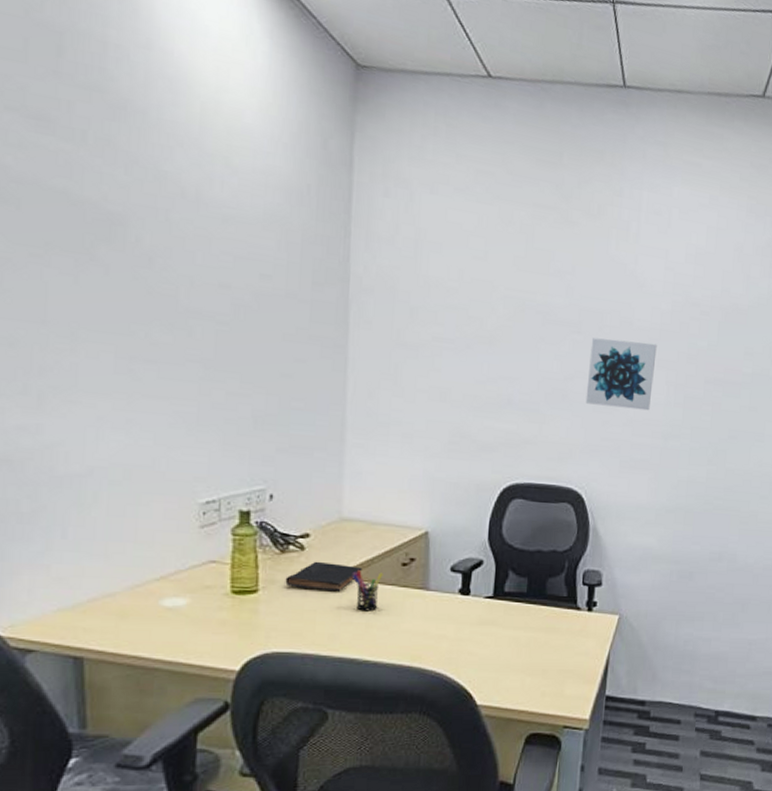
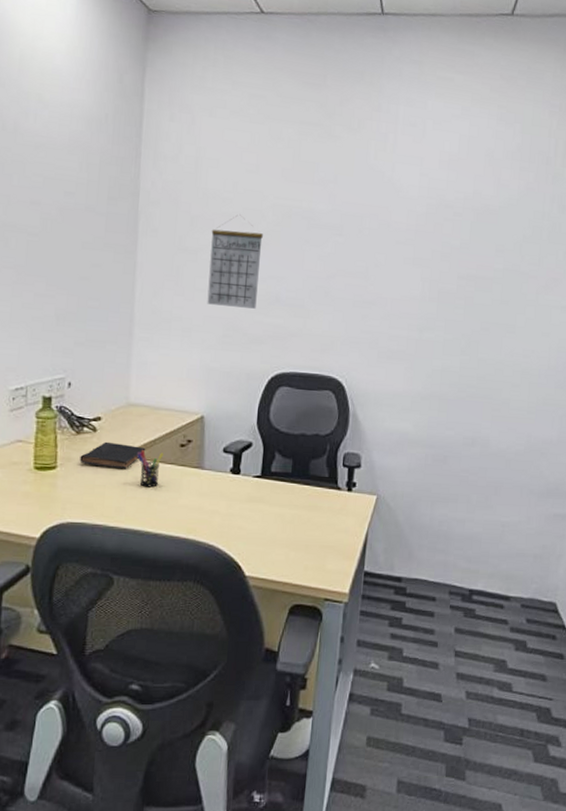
calendar: none [430,307,493,413] -> present [207,215,263,309]
wall art: present [585,337,657,411] -> none [346,239,413,305]

